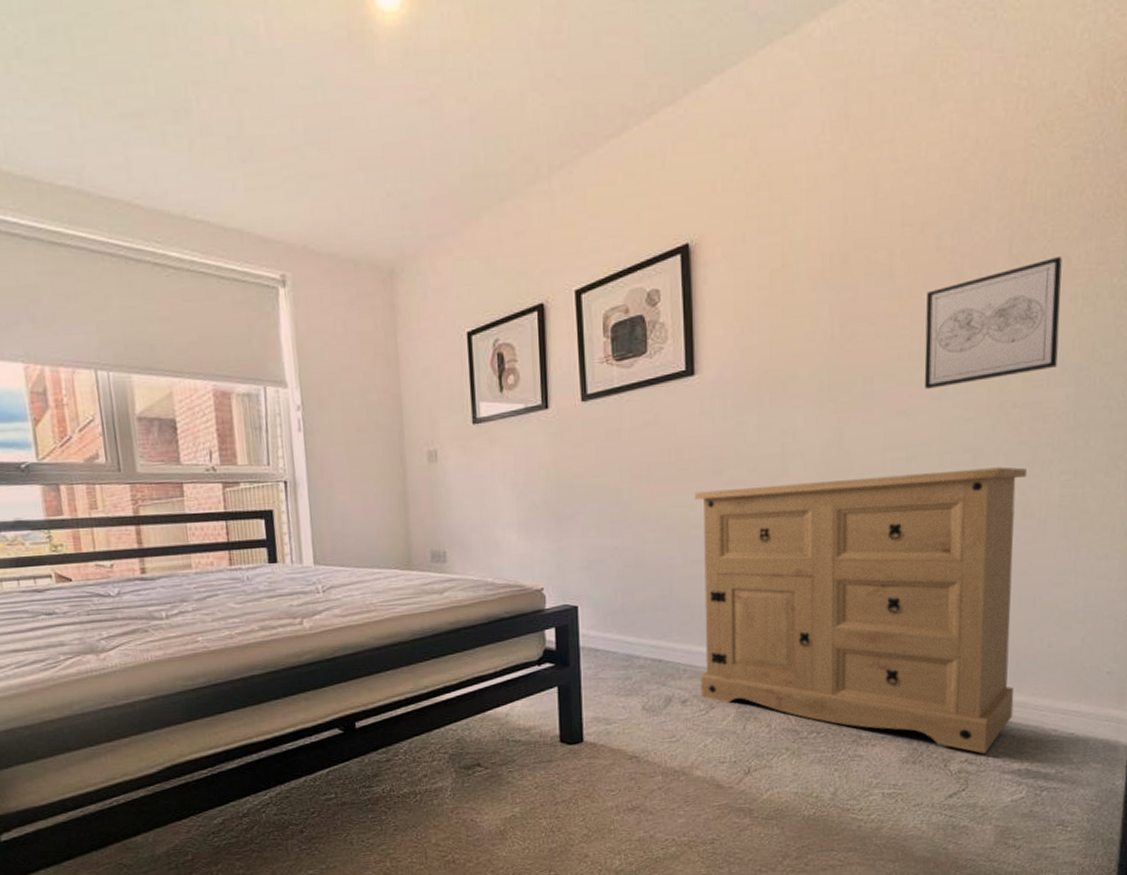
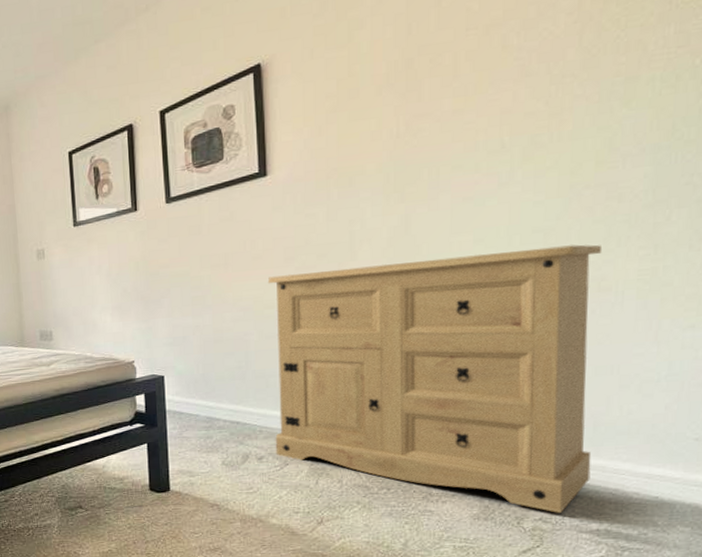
wall art: present [924,255,1062,389] -> none [491,43,638,176]

